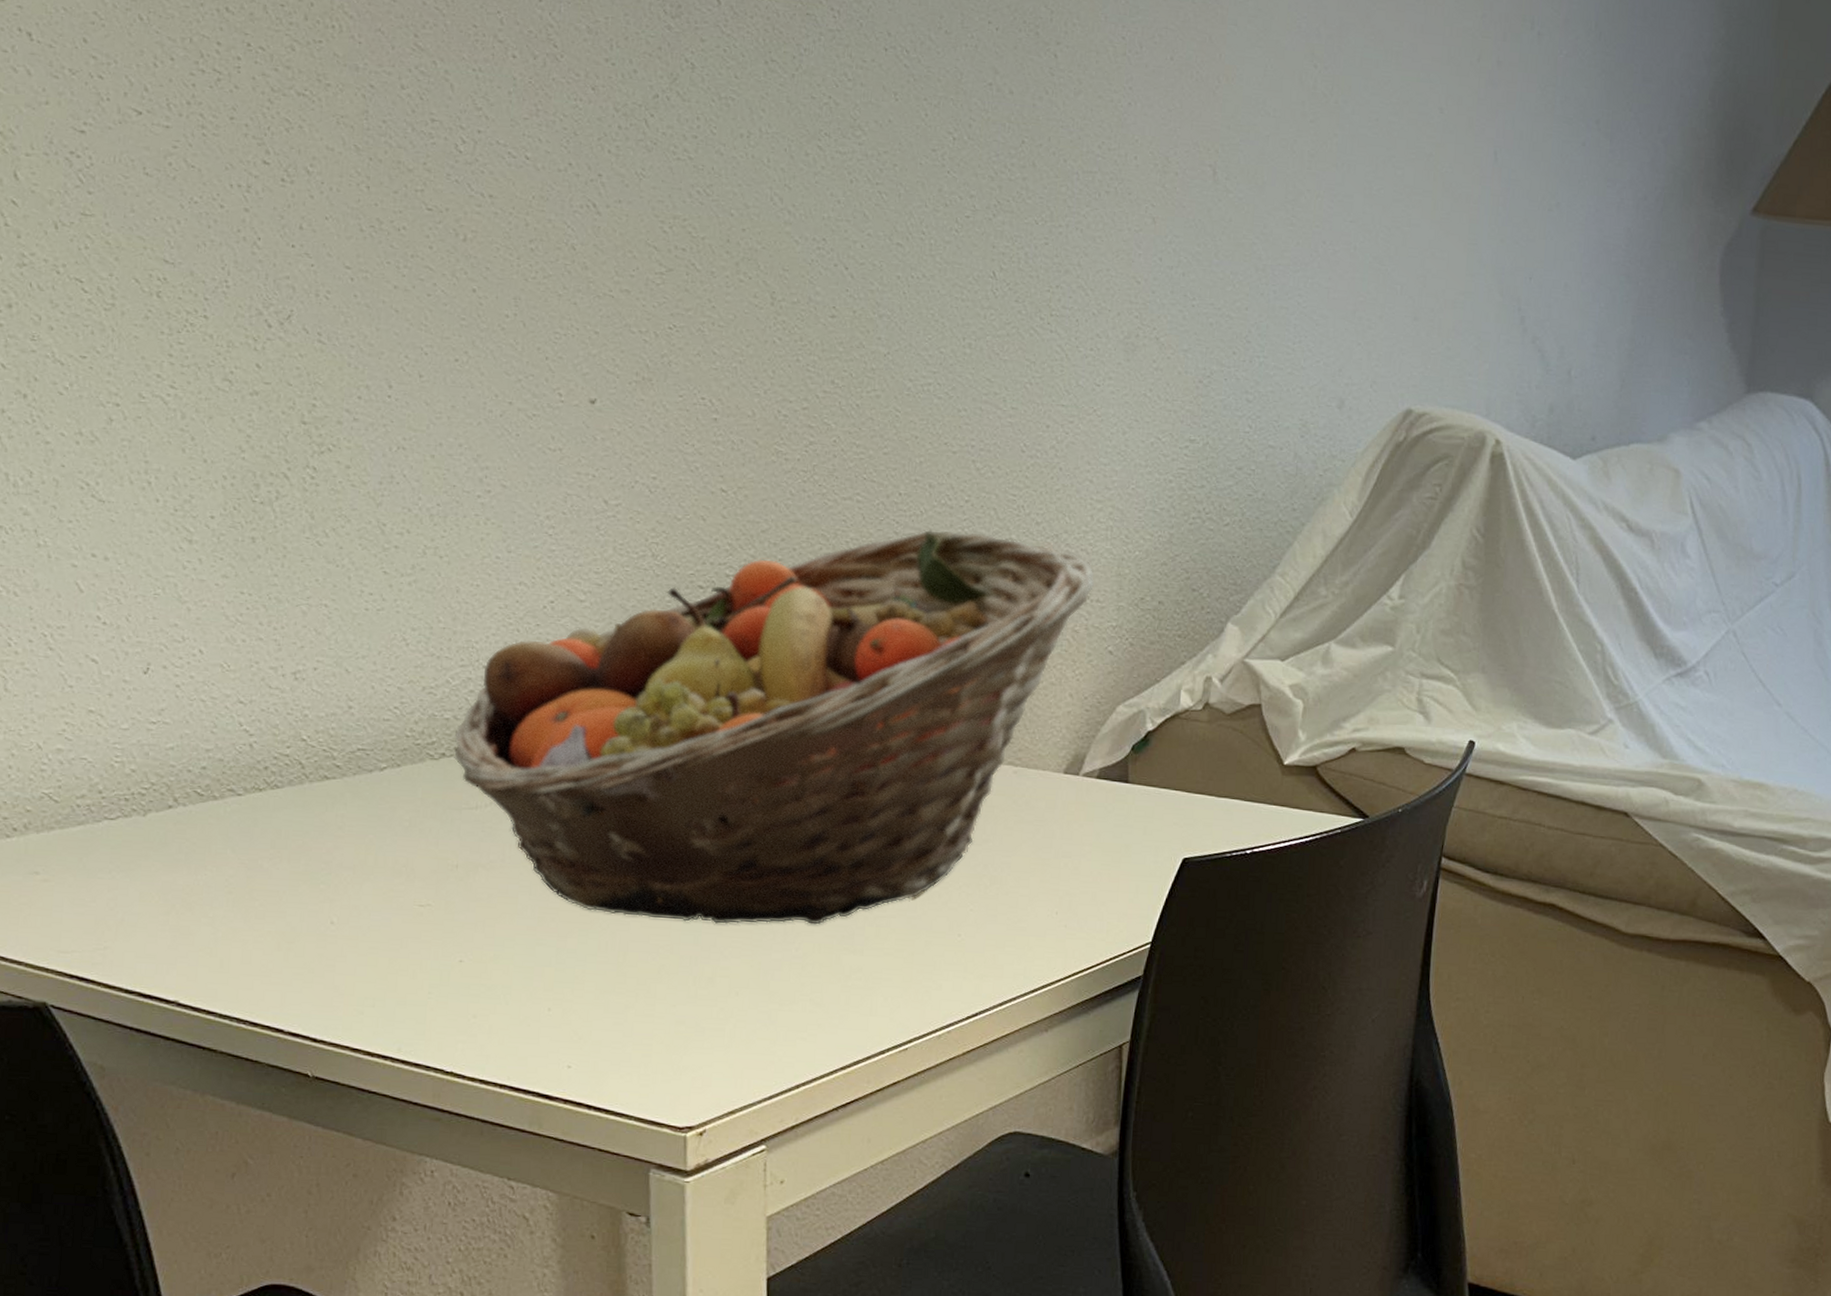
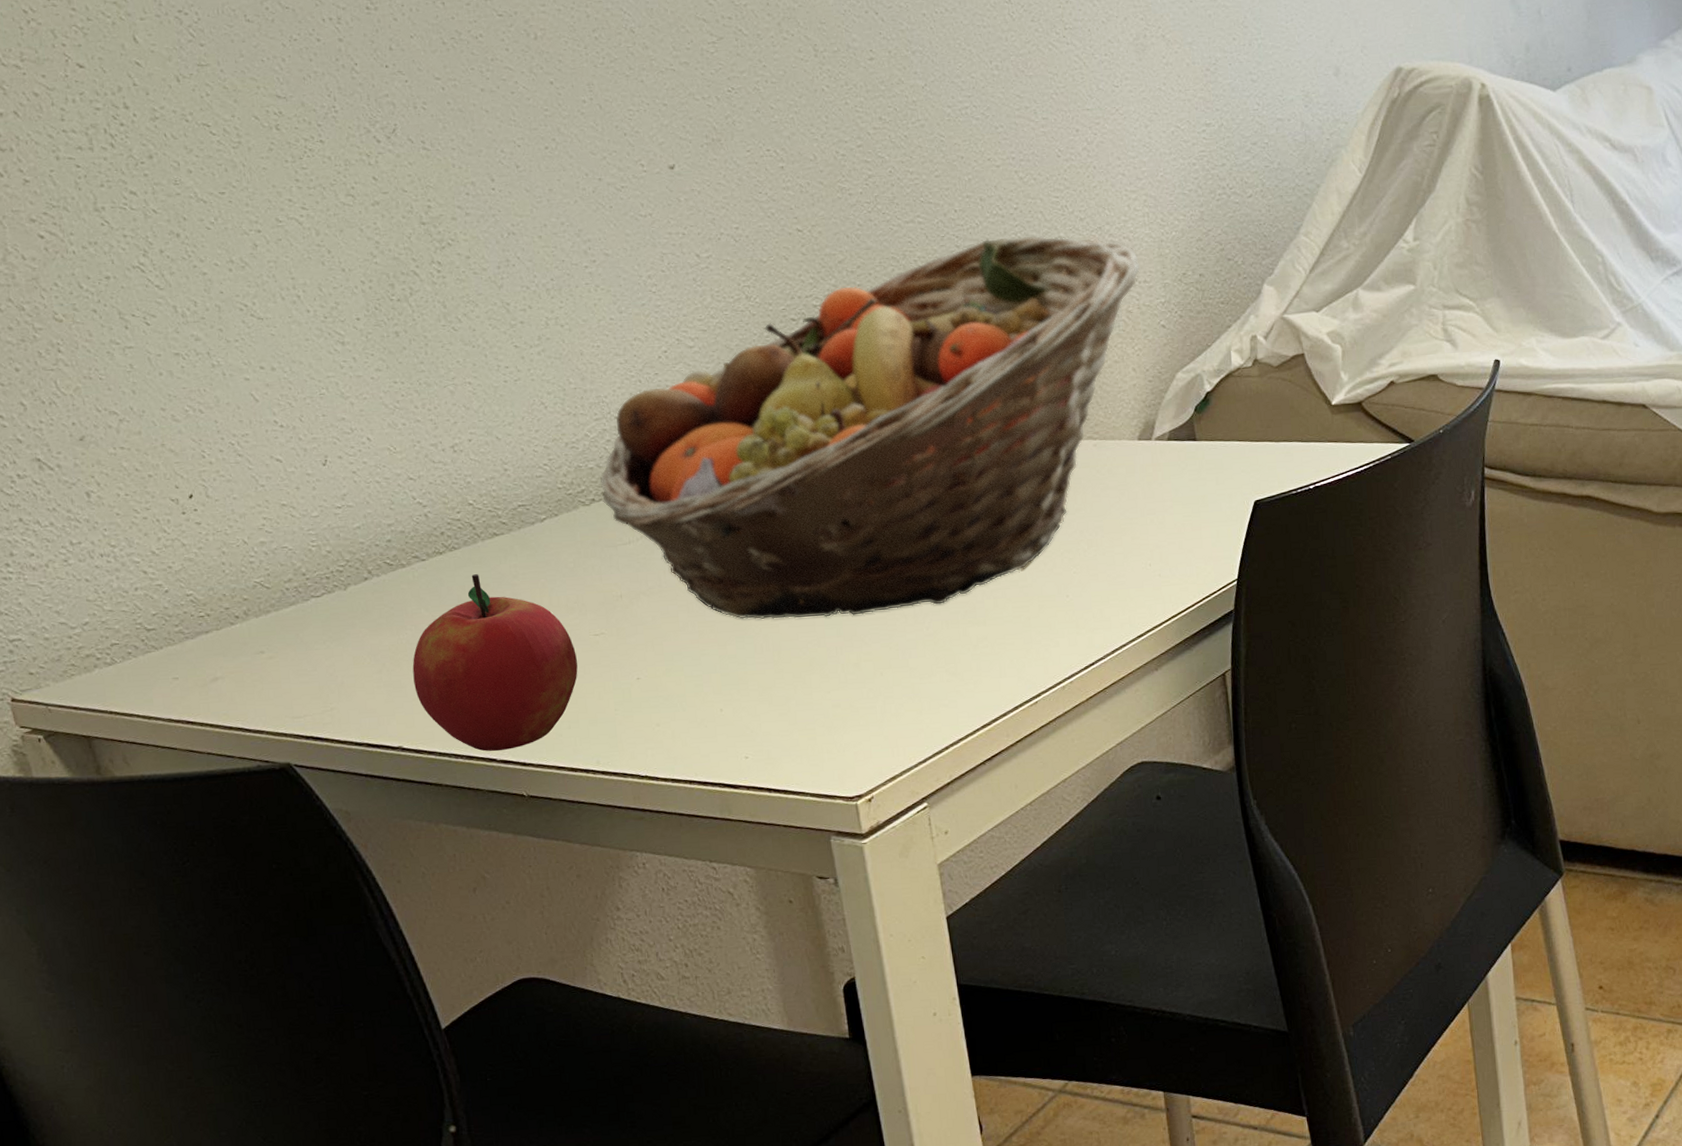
apple: none [204,819,395,1021] -> present [412,574,578,751]

